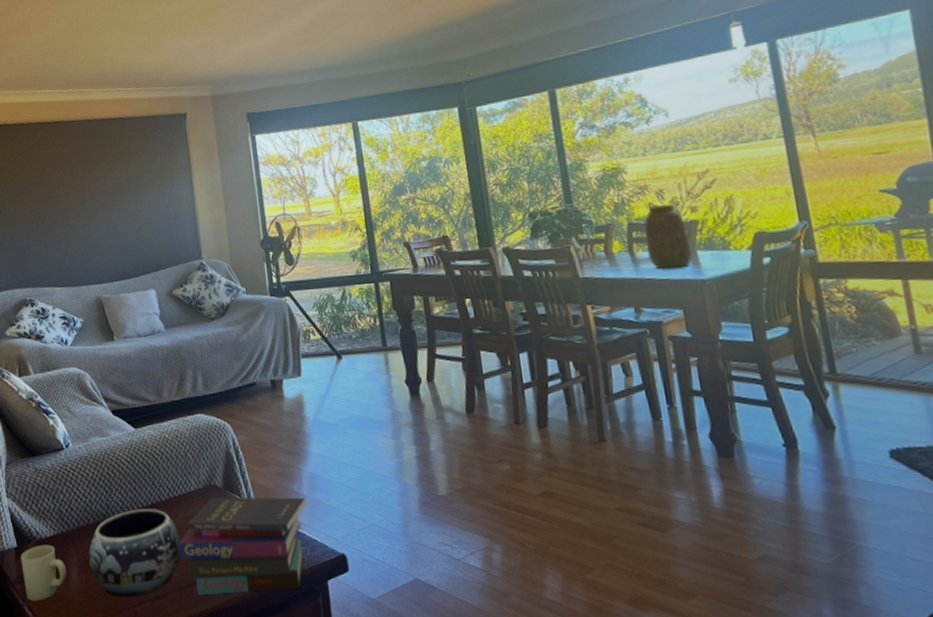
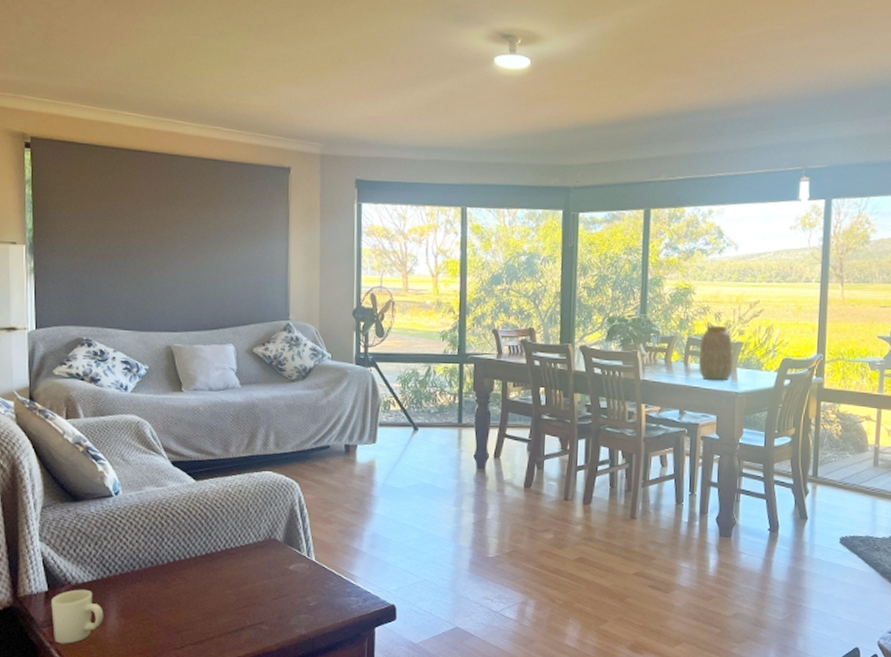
decorative bowl: present [88,509,181,598] -> none [129,558,232,641]
books: present [178,497,306,596] -> none [229,550,365,640]

